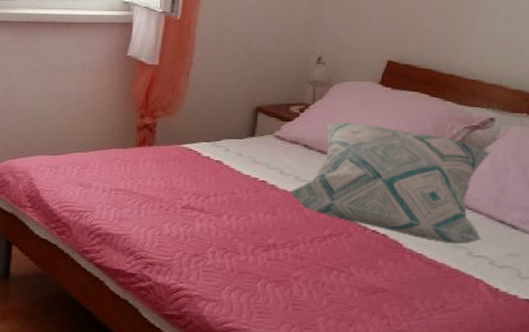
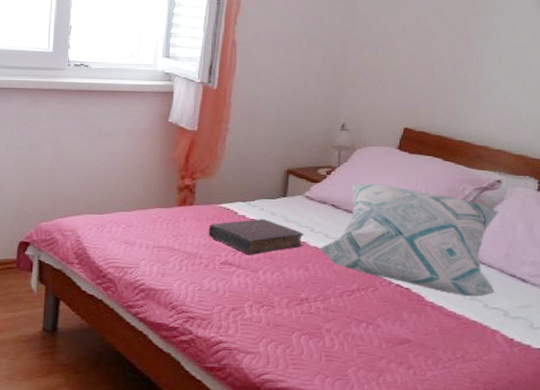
book: none [169,159,274,199] -> present [208,218,305,255]

